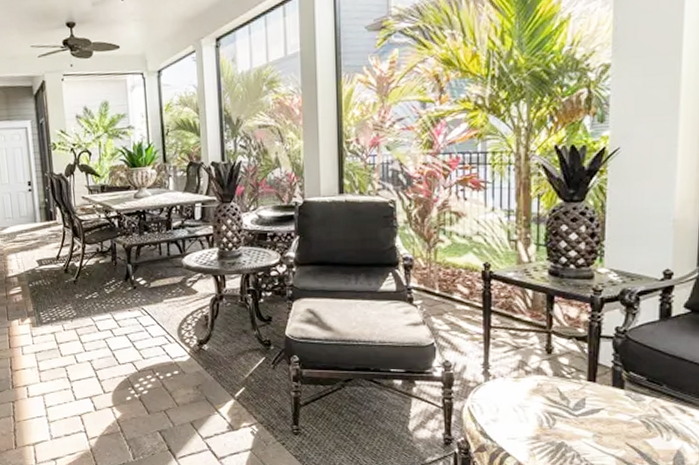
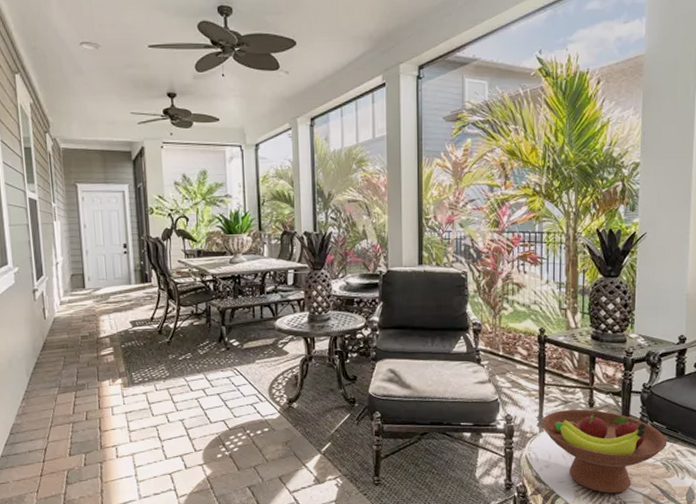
fruit bowl: none [487,355,648,454] -> present [541,409,667,494]

